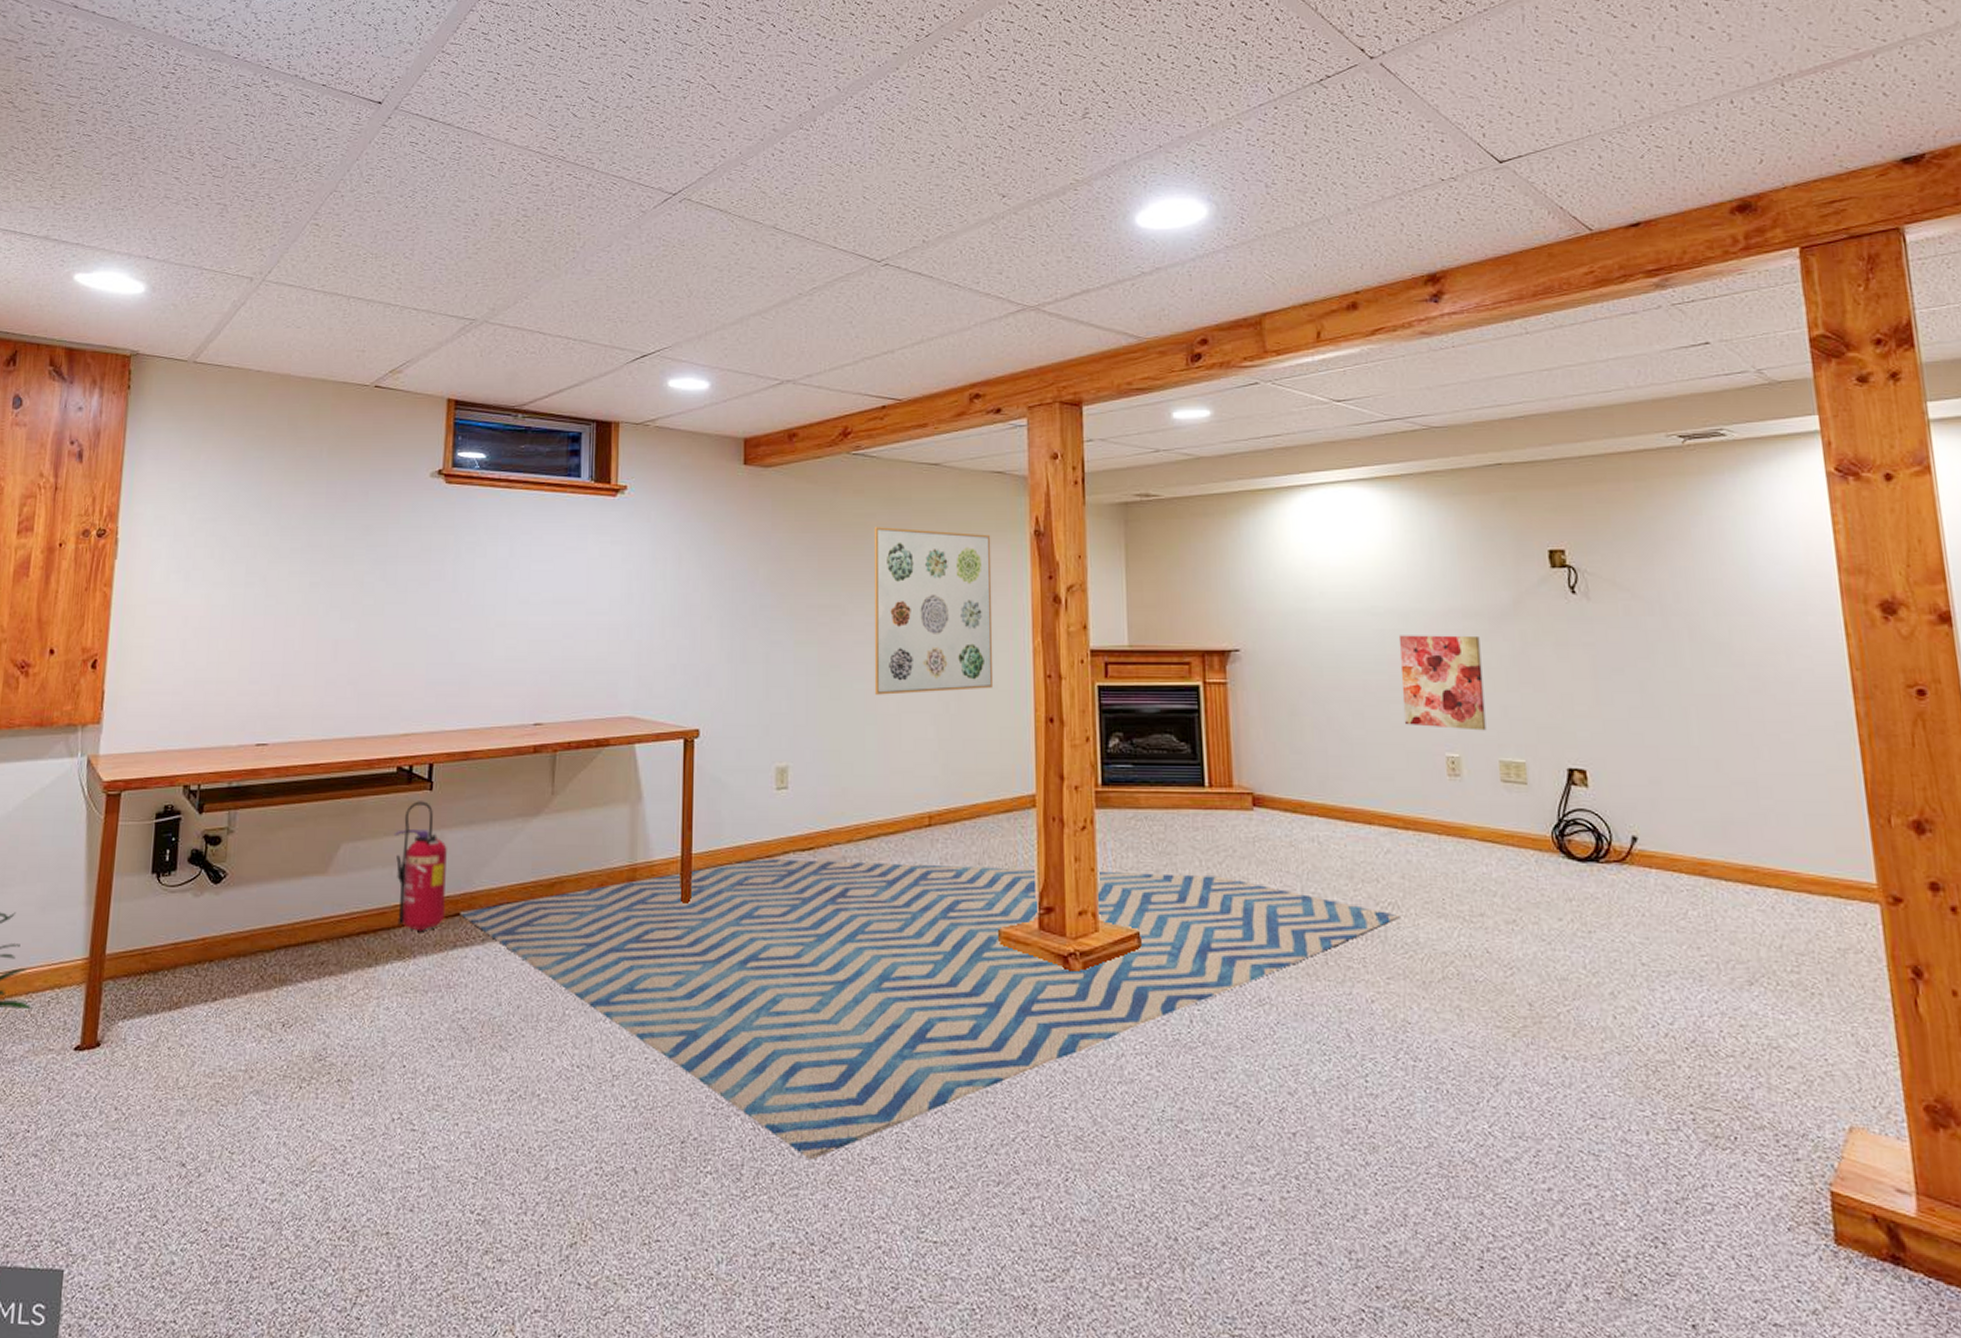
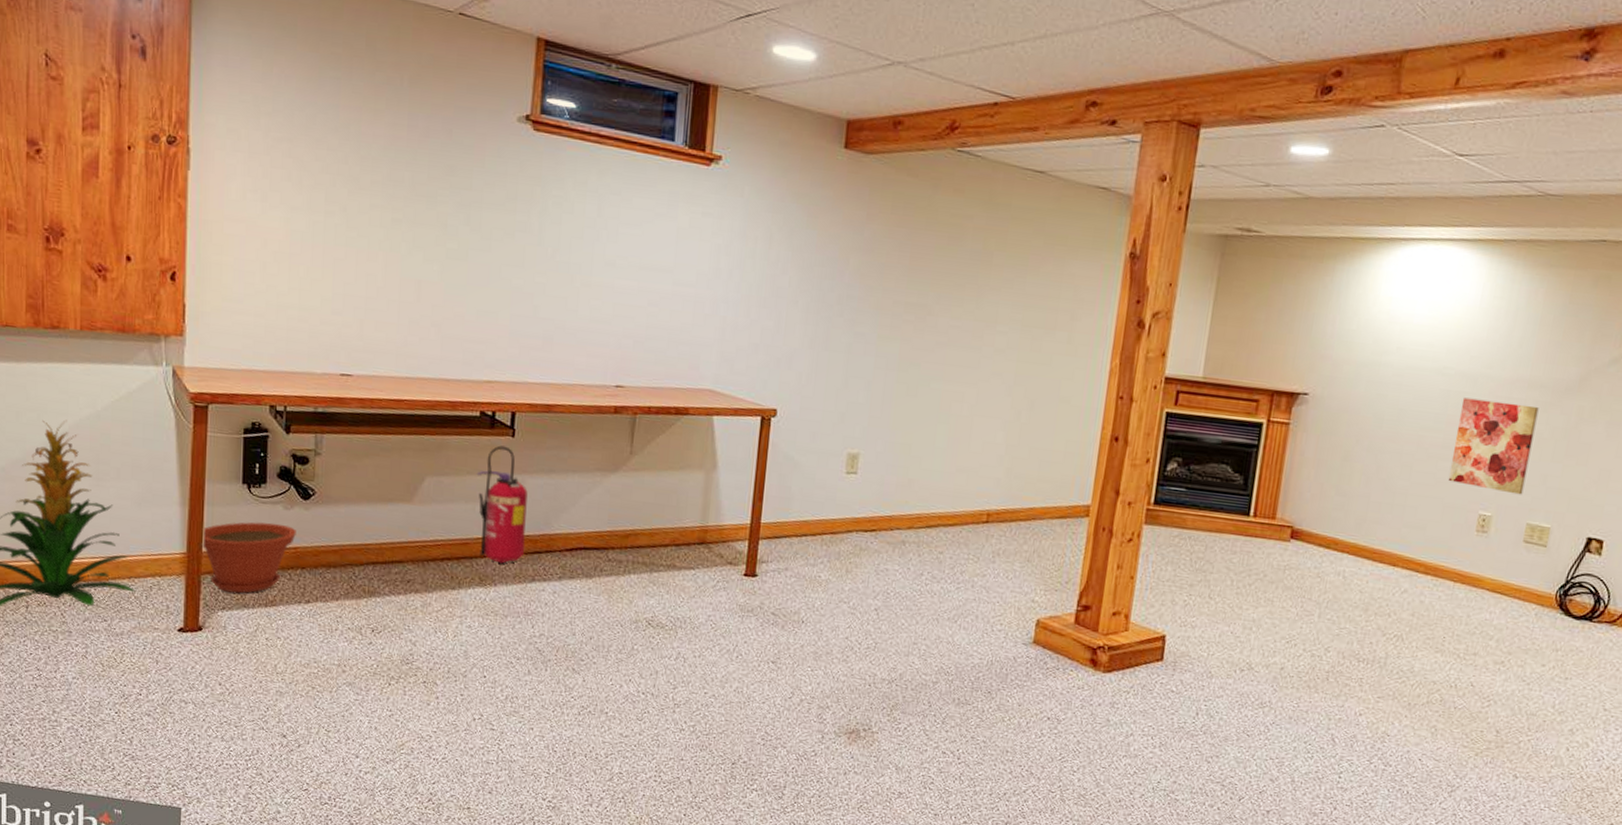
plant pot: none [105,913,205,998] -> present [201,522,296,594]
rug: present [460,859,1400,1161] -> none [539,534,1402,790]
wall art: present [873,527,994,695] -> none [950,230,1086,403]

